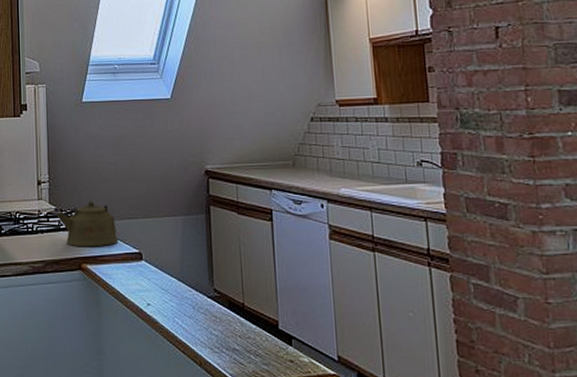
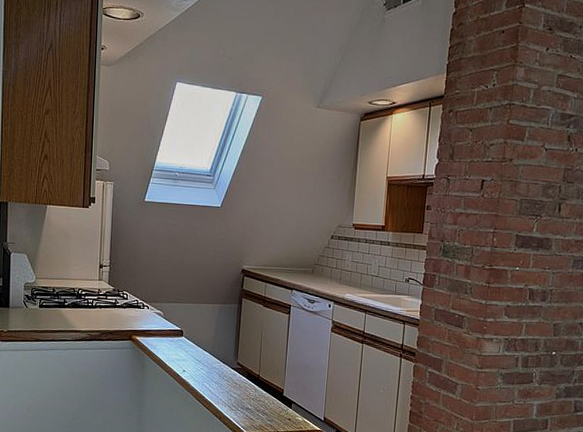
kettle: present [56,201,118,247] -> none [114,285,165,323]

